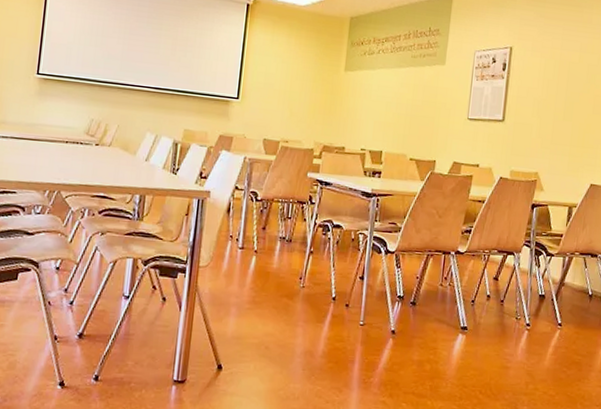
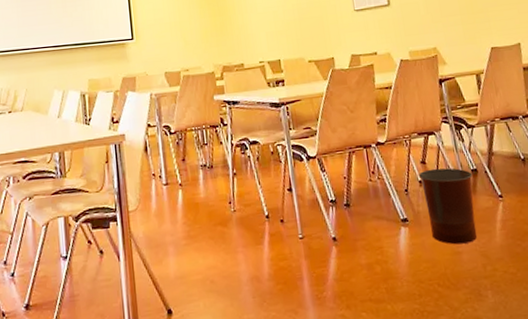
waste bin: none [486,286,539,361] -> present [419,168,478,245]

